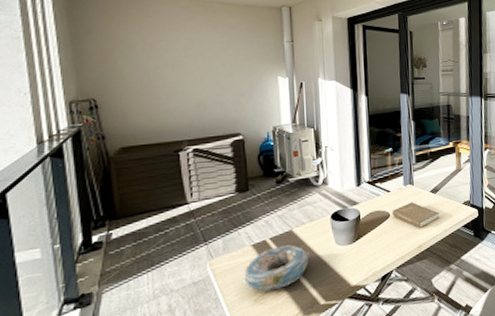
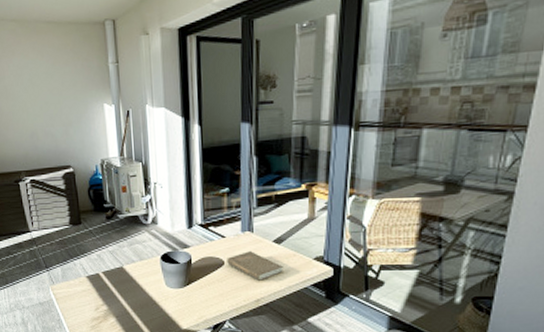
decorative bowl: present [244,245,310,292] -> none [81,281,140,321]

